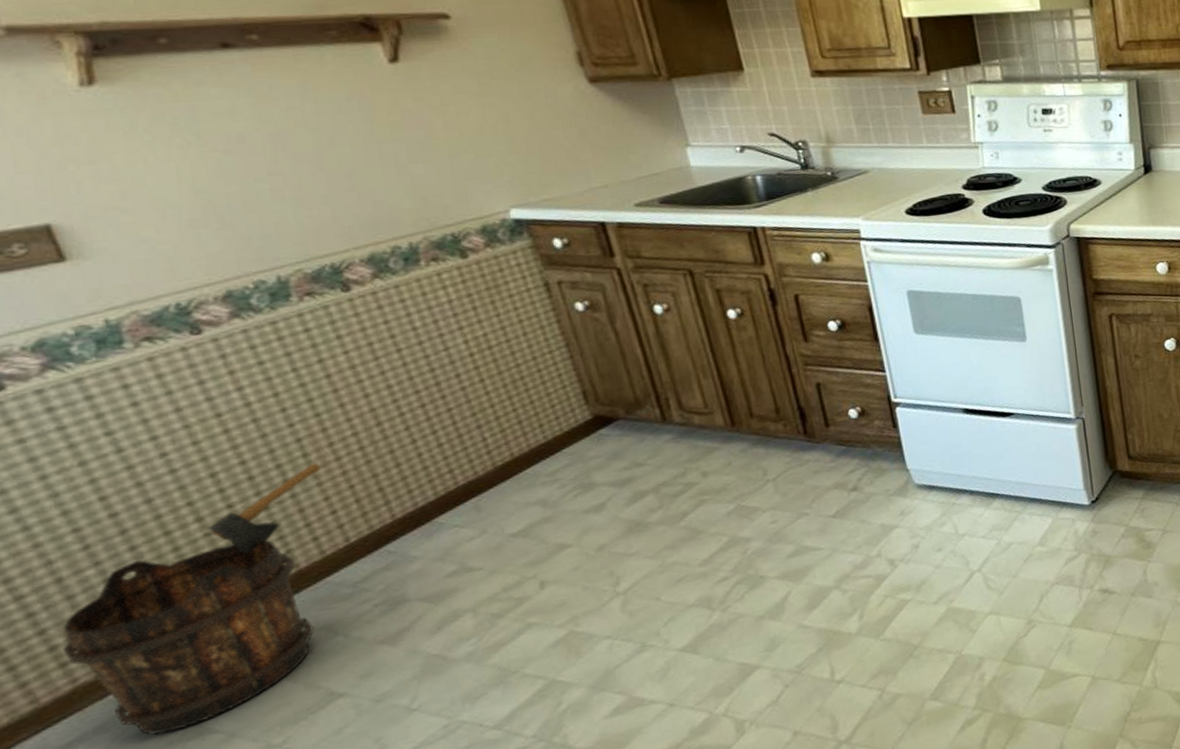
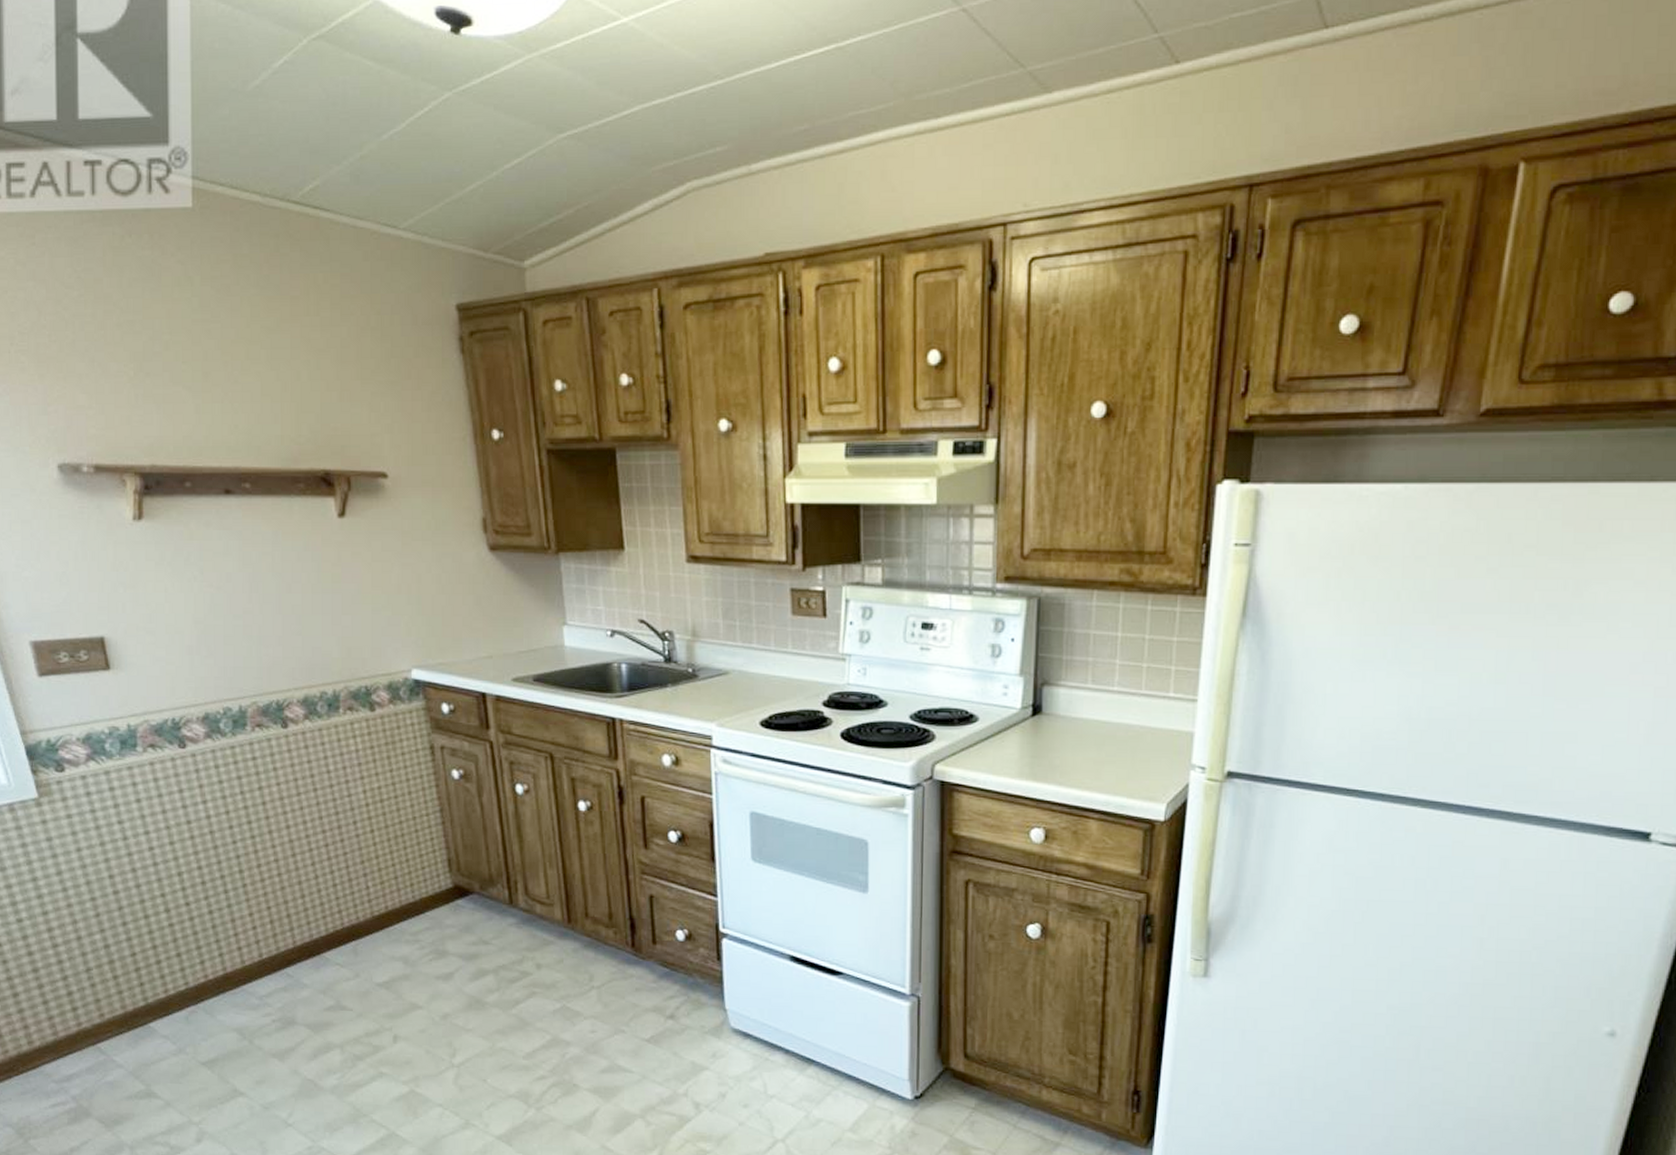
bucket: present [61,462,322,735] -> none [75,880,251,1088]

